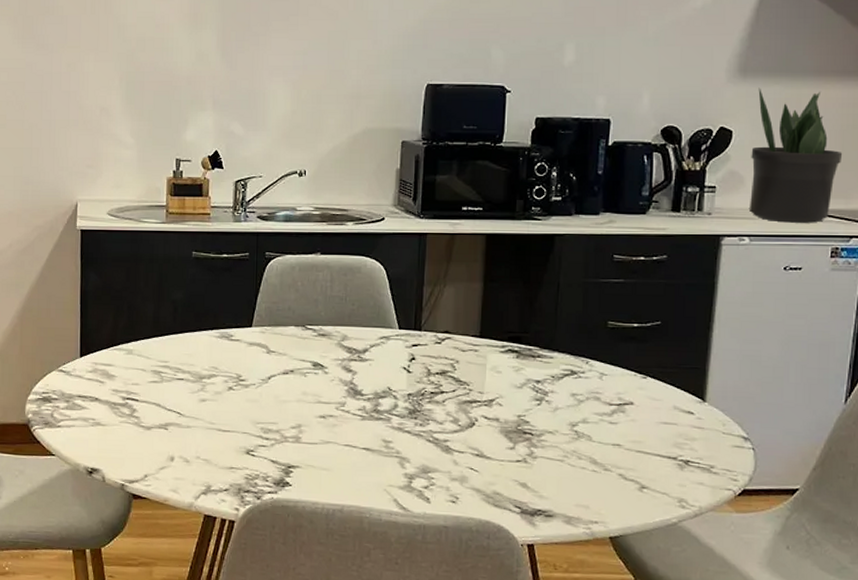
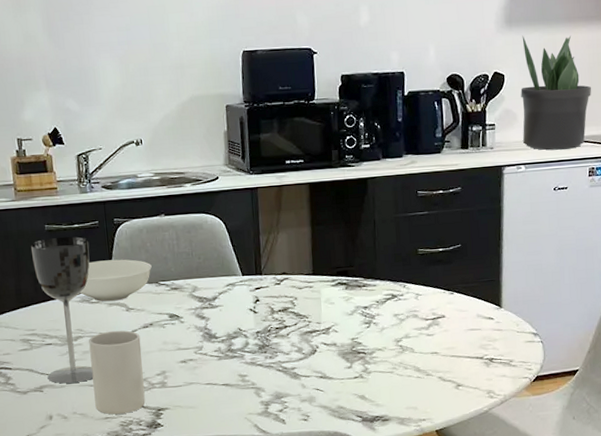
wine glass: none [174,265,236,425] -> present [31,236,94,384]
bowl: none [219,295,300,341] -> present [79,259,152,302]
cup: none [221,373,279,466] -> present [89,330,145,415]

